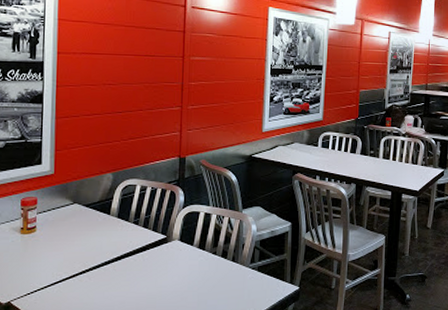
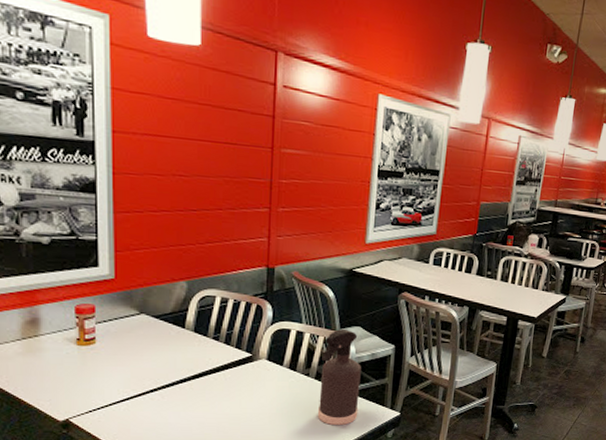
spray bottle: none [224,209,262,302] -> present [317,328,361,426]

